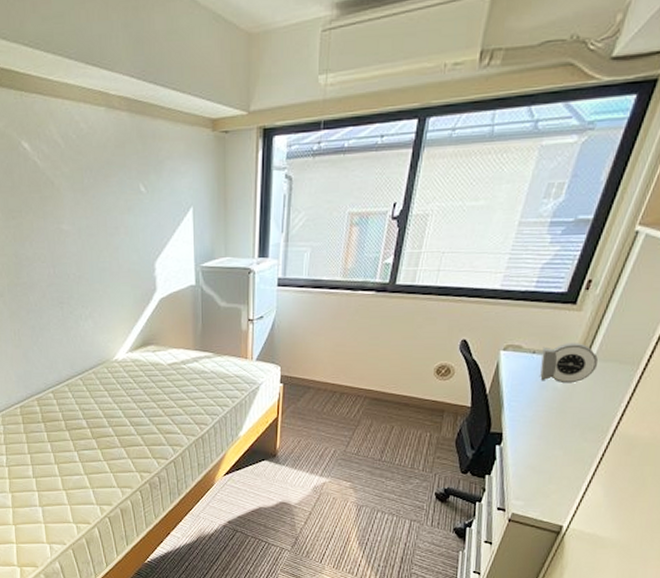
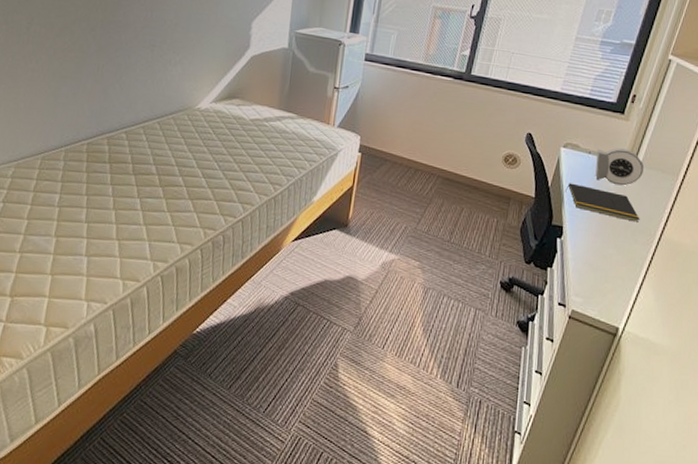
notepad: none [505,387,591,420] -> present [565,183,640,222]

